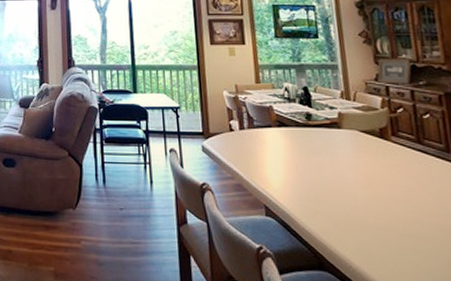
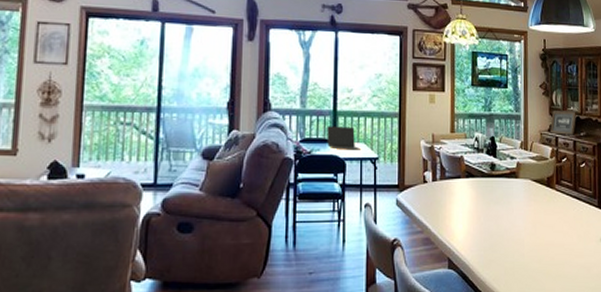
laptop: none [127,79,163,100] -> present [327,126,362,150]

